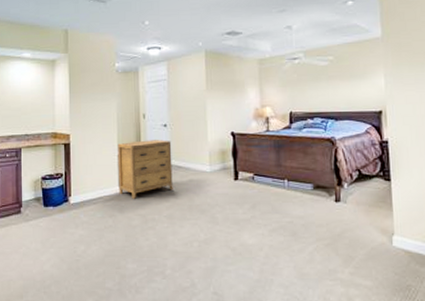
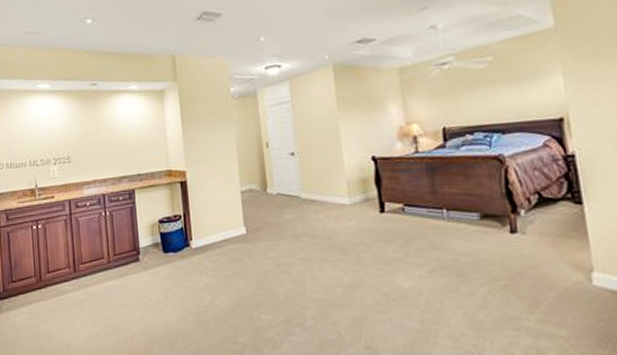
dresser: present [117,140,173,199] -> none [239,170,307,240]

